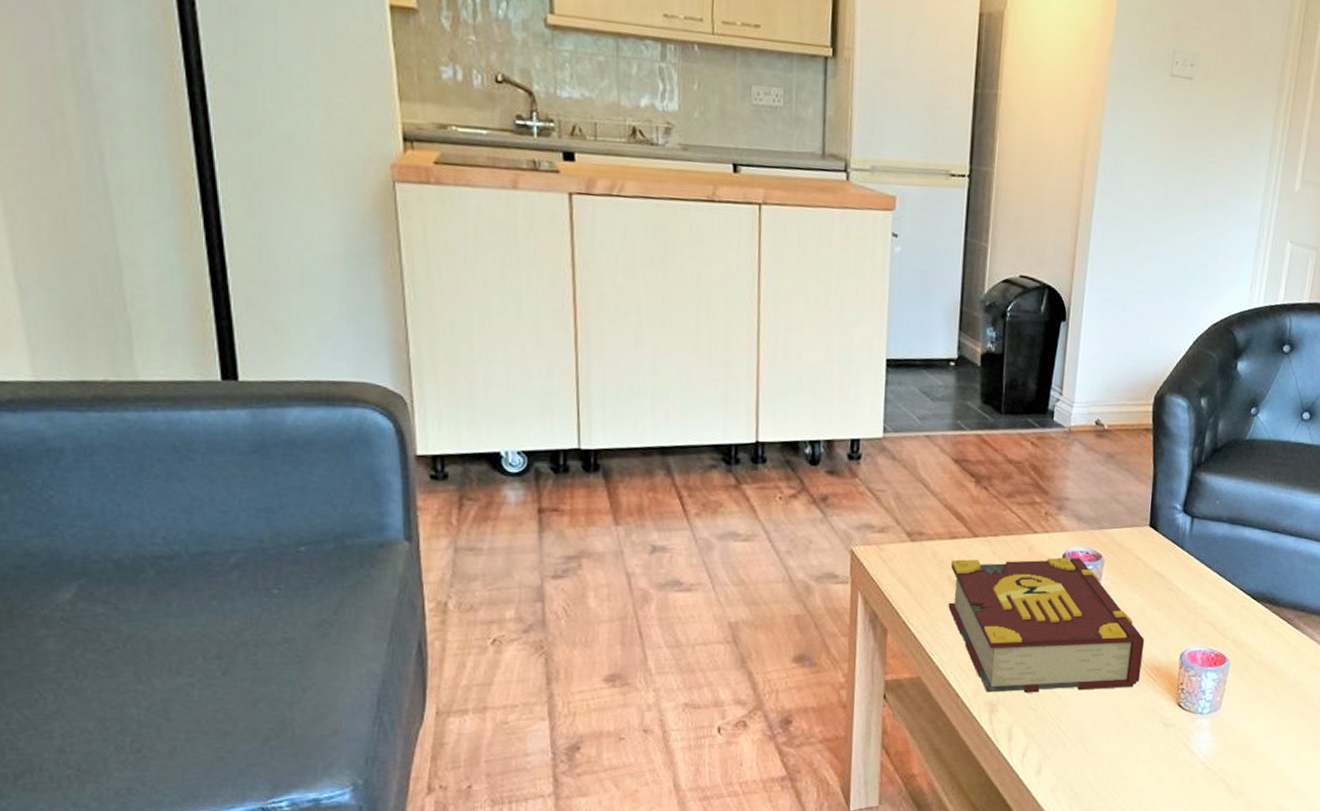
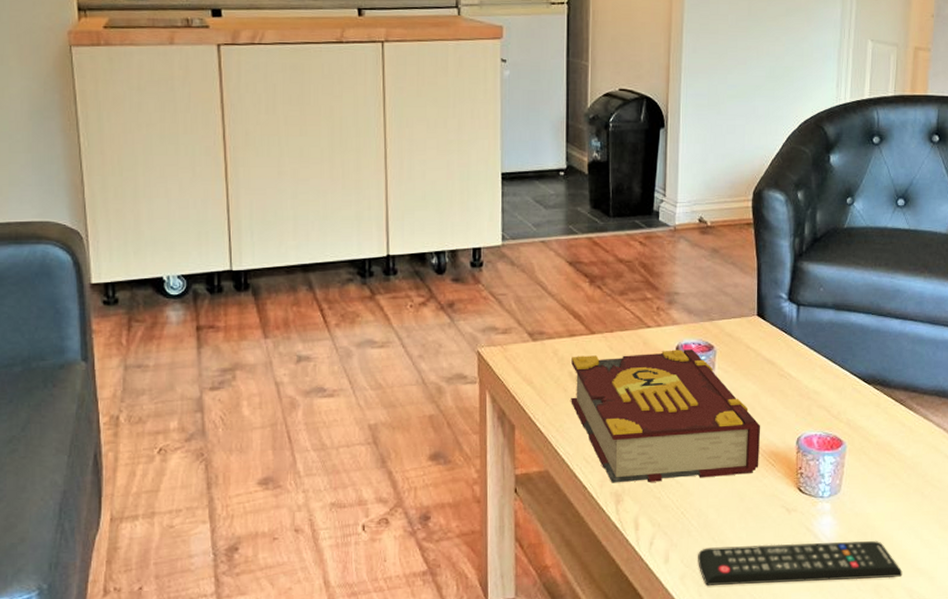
remote control: none [1070,758,1276,798] -> present [698,541,903,585]

